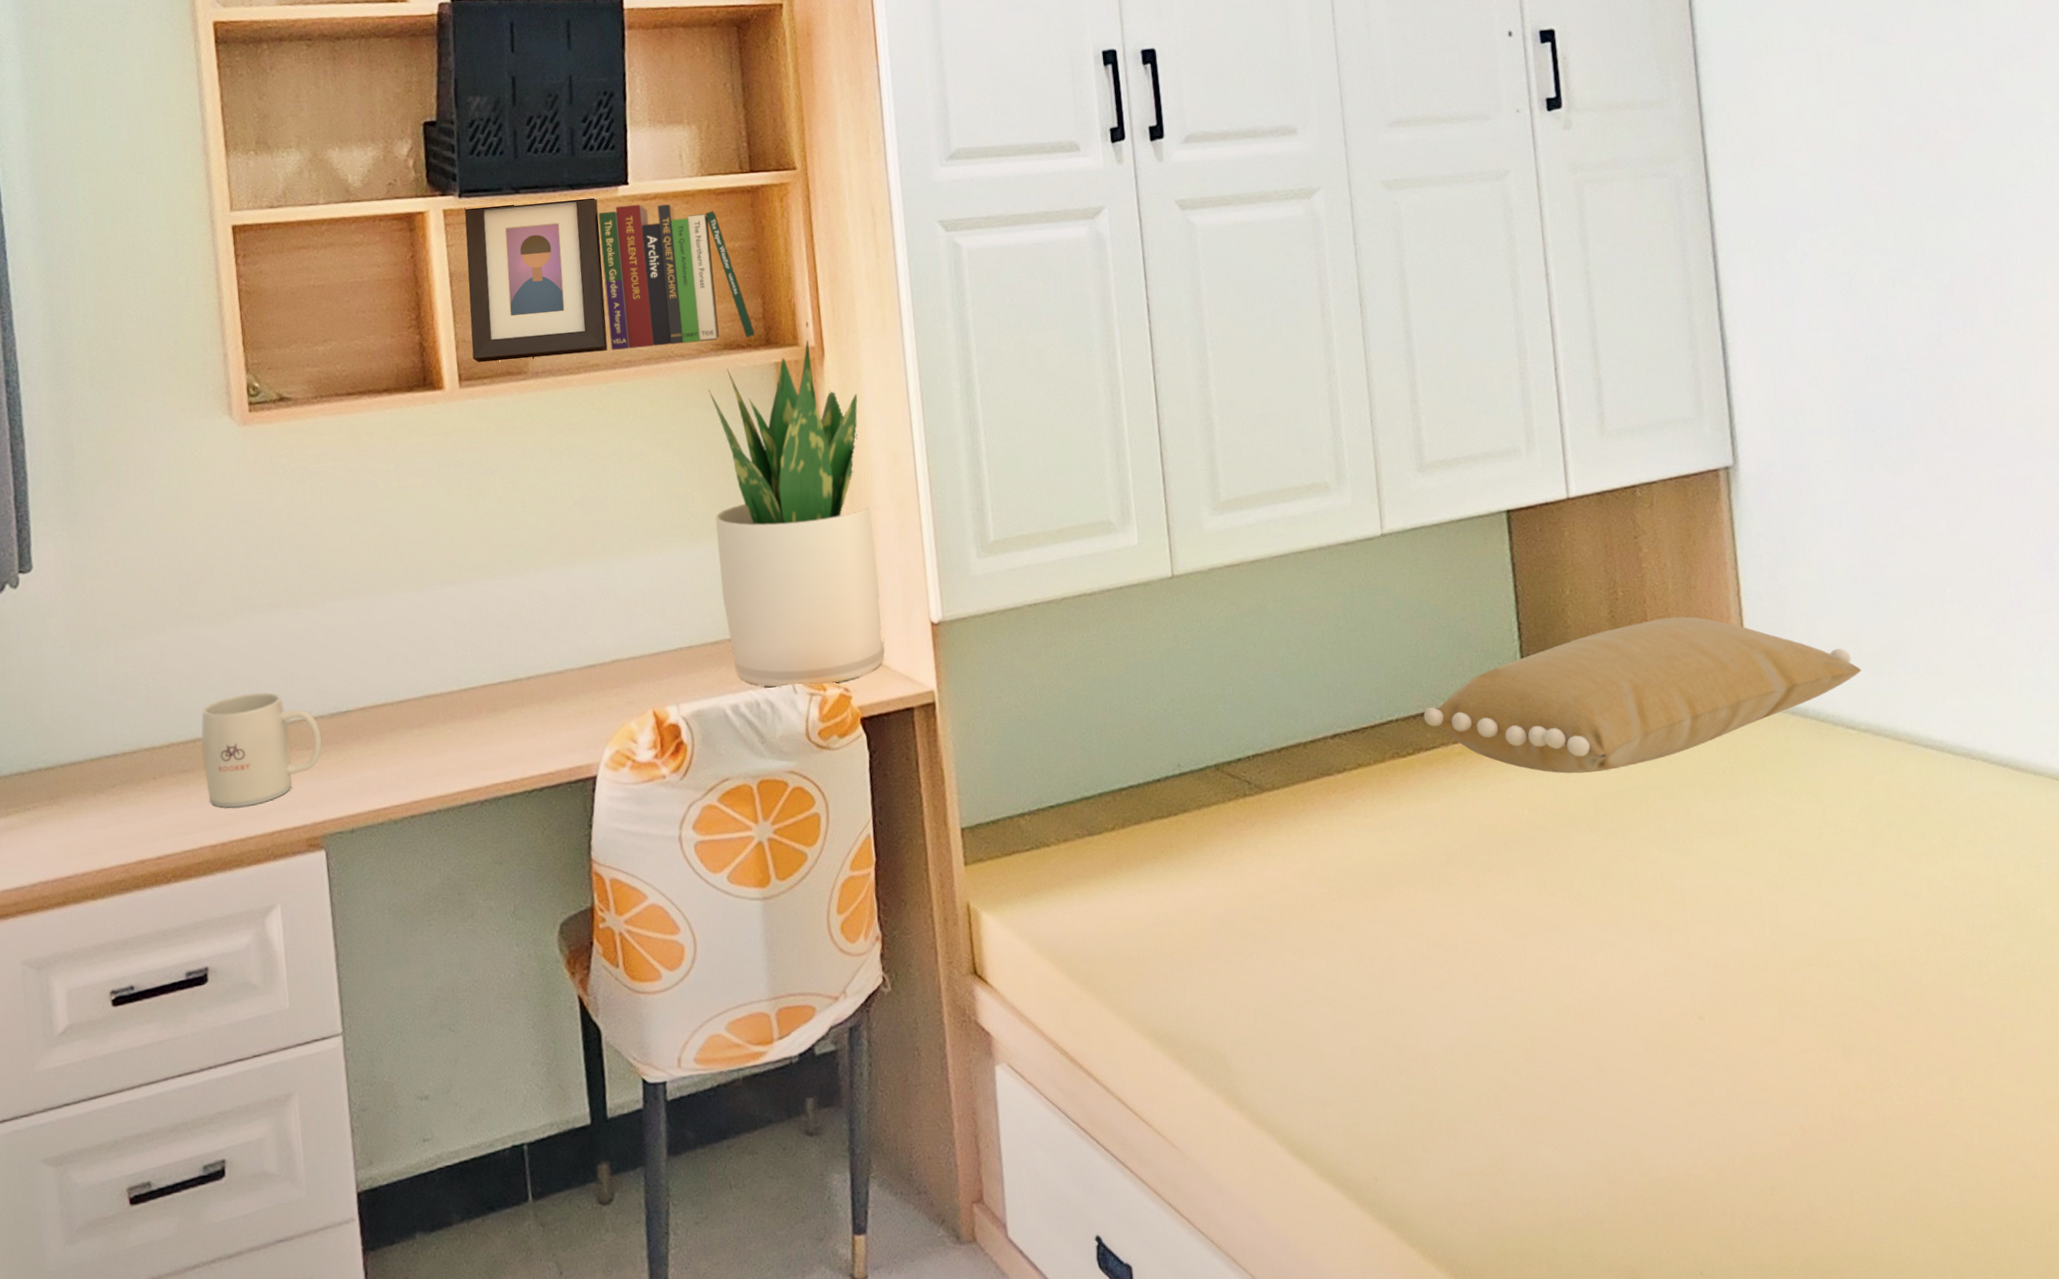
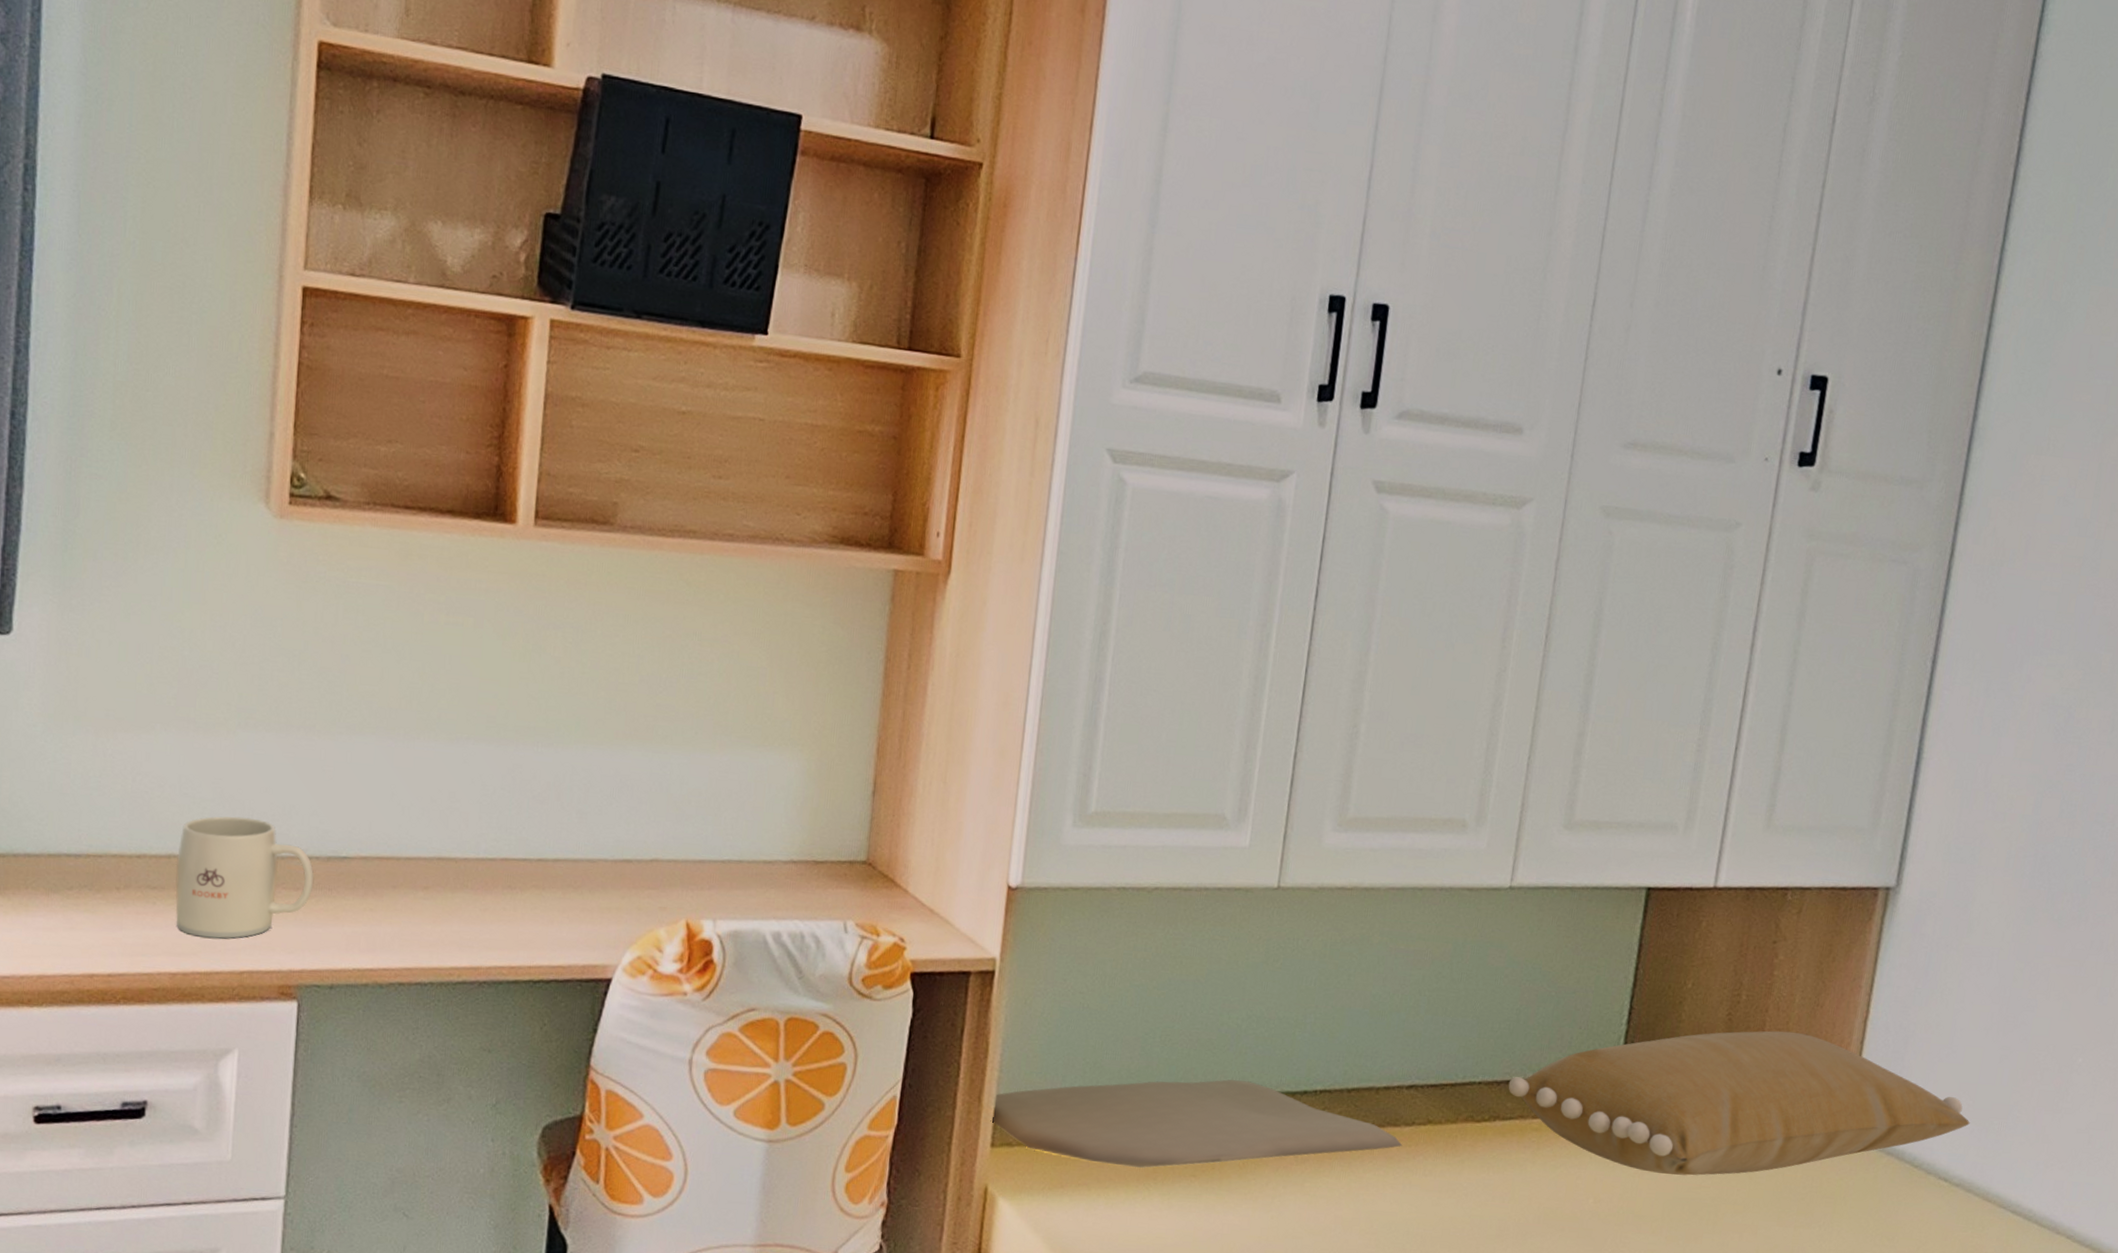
picture frame: present [464,198,608,363] -> none [555,322,729,518]
books: present [598,204,755,350] -> none [713,356,878,536]
planter: present [708,340,885,688] -> none [784,552,979,931]
cushion: none [959,759,1340,862] -> present [990,1079,1403,1168]

